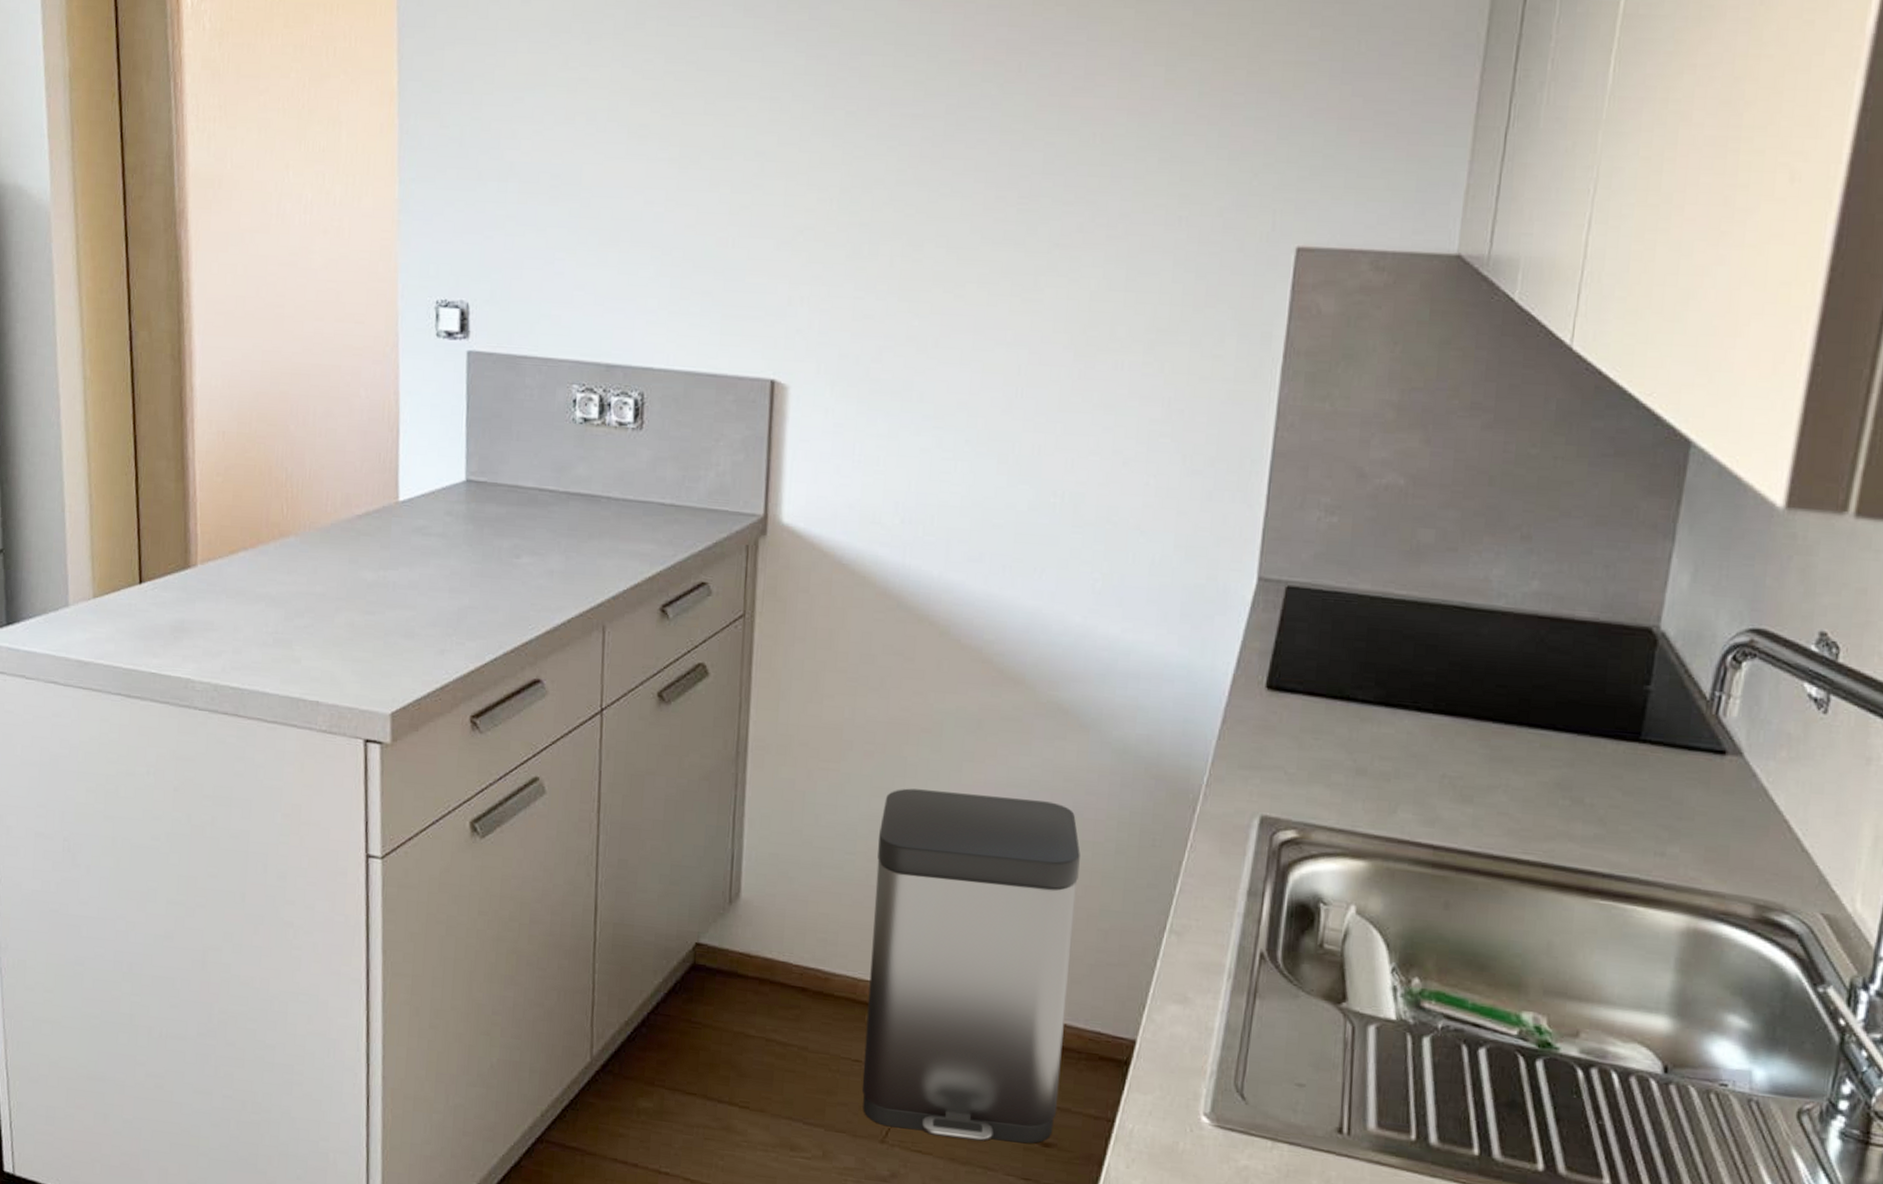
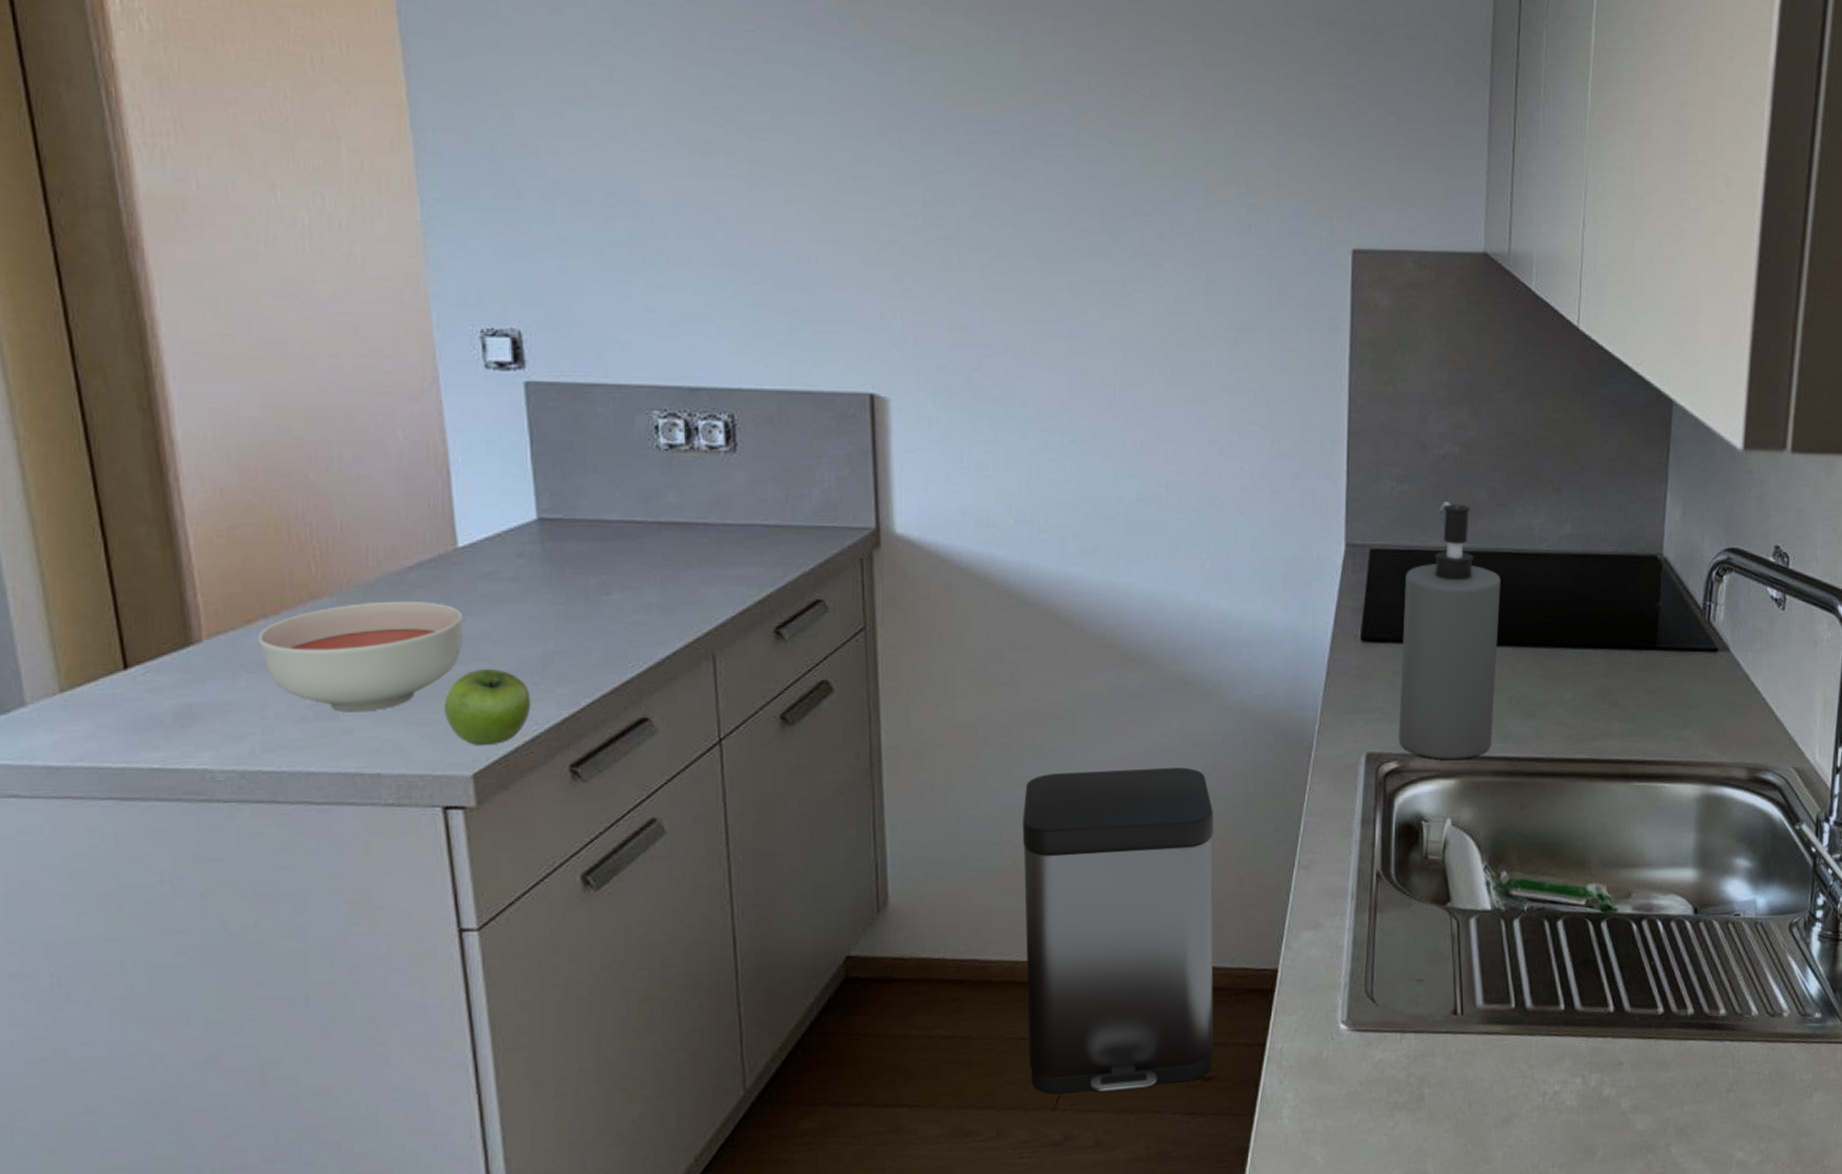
bowl: none [237,544,397,644] -> present [257,600,463,713]
fruit: none [374,616,445,688] -> present [444,668,531,746]
soap dispenser: none [1301,540,1444,840] -> present [1399,502,1501,760]

